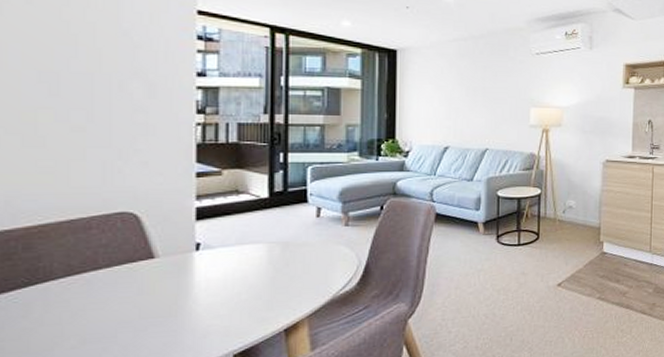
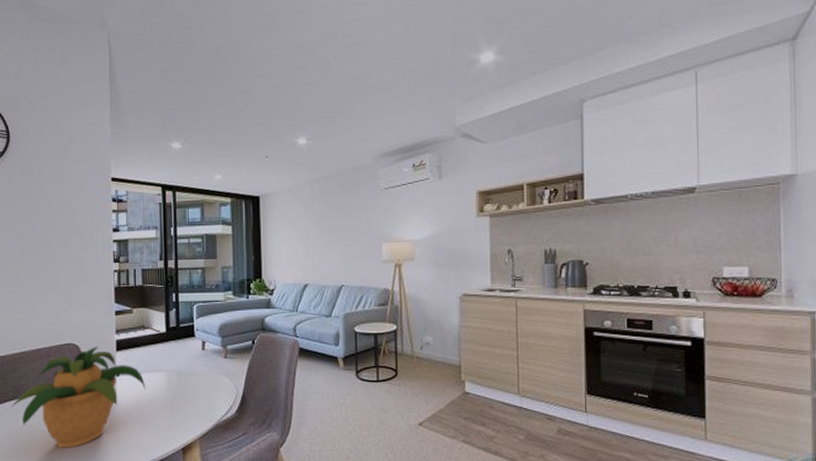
potted plant: none [19,214,237,344] -> present [10,345,145,448]

